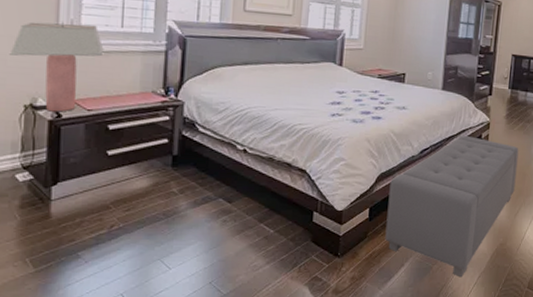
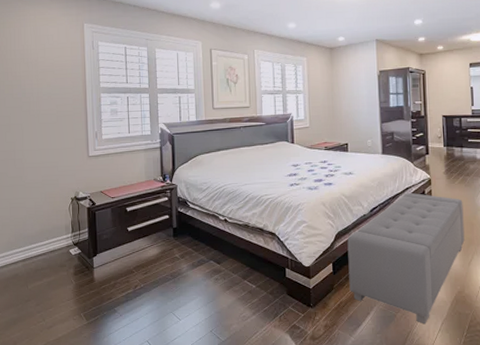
table lamp: present [9,21,104,112] -> none [59,134,119,201]

